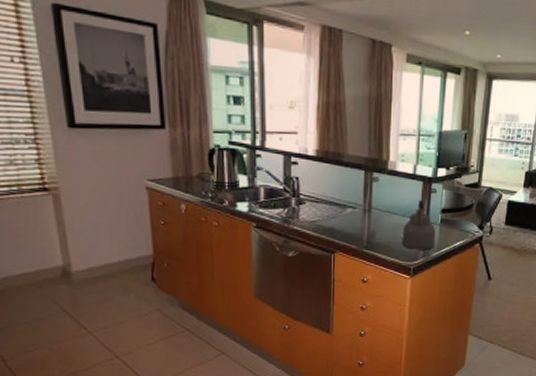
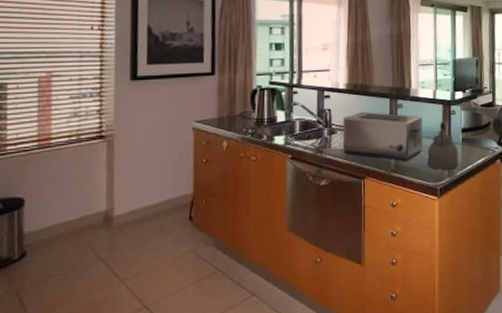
toaster: none [311,183,400,239] -> present [342,112,423,162]

